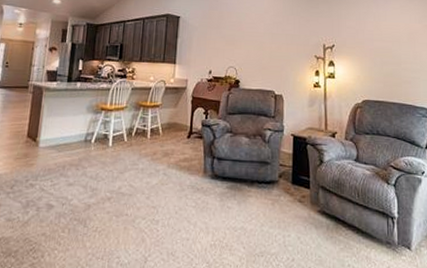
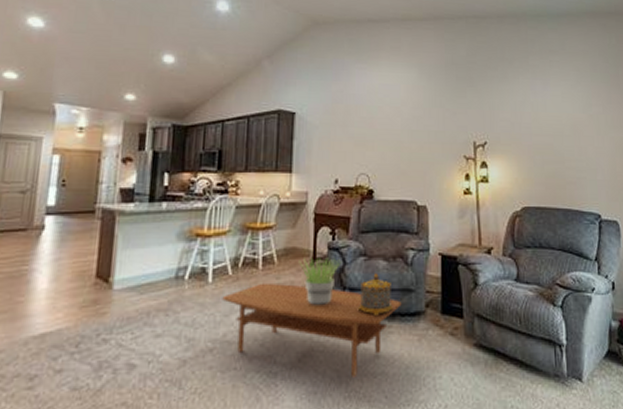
coffee table: none [119,149,259,230] -> present [222,282,402,378]
potted plant: none [178,131,212,170] -> present [299,258,341,305]
decorative container: none [223,147,253,182] -> present [357,273,394,317]

